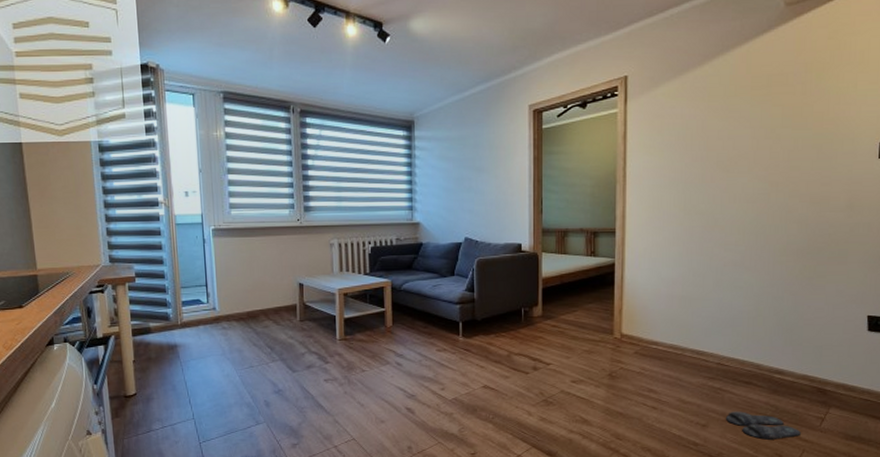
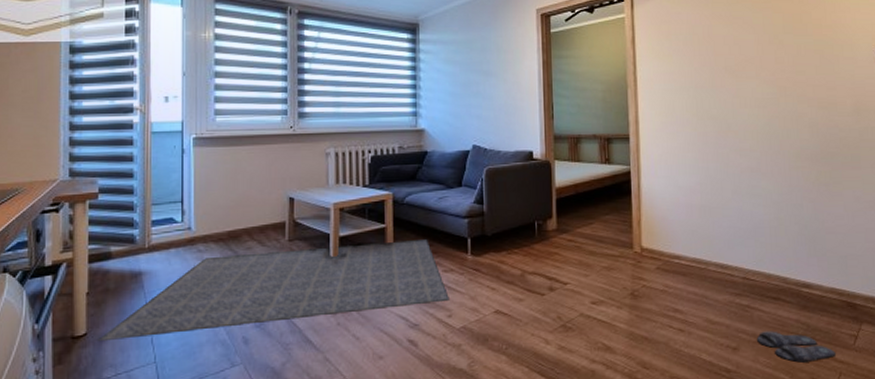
area rug: none [146,323,442,400] -> present [98,240,449,341]

